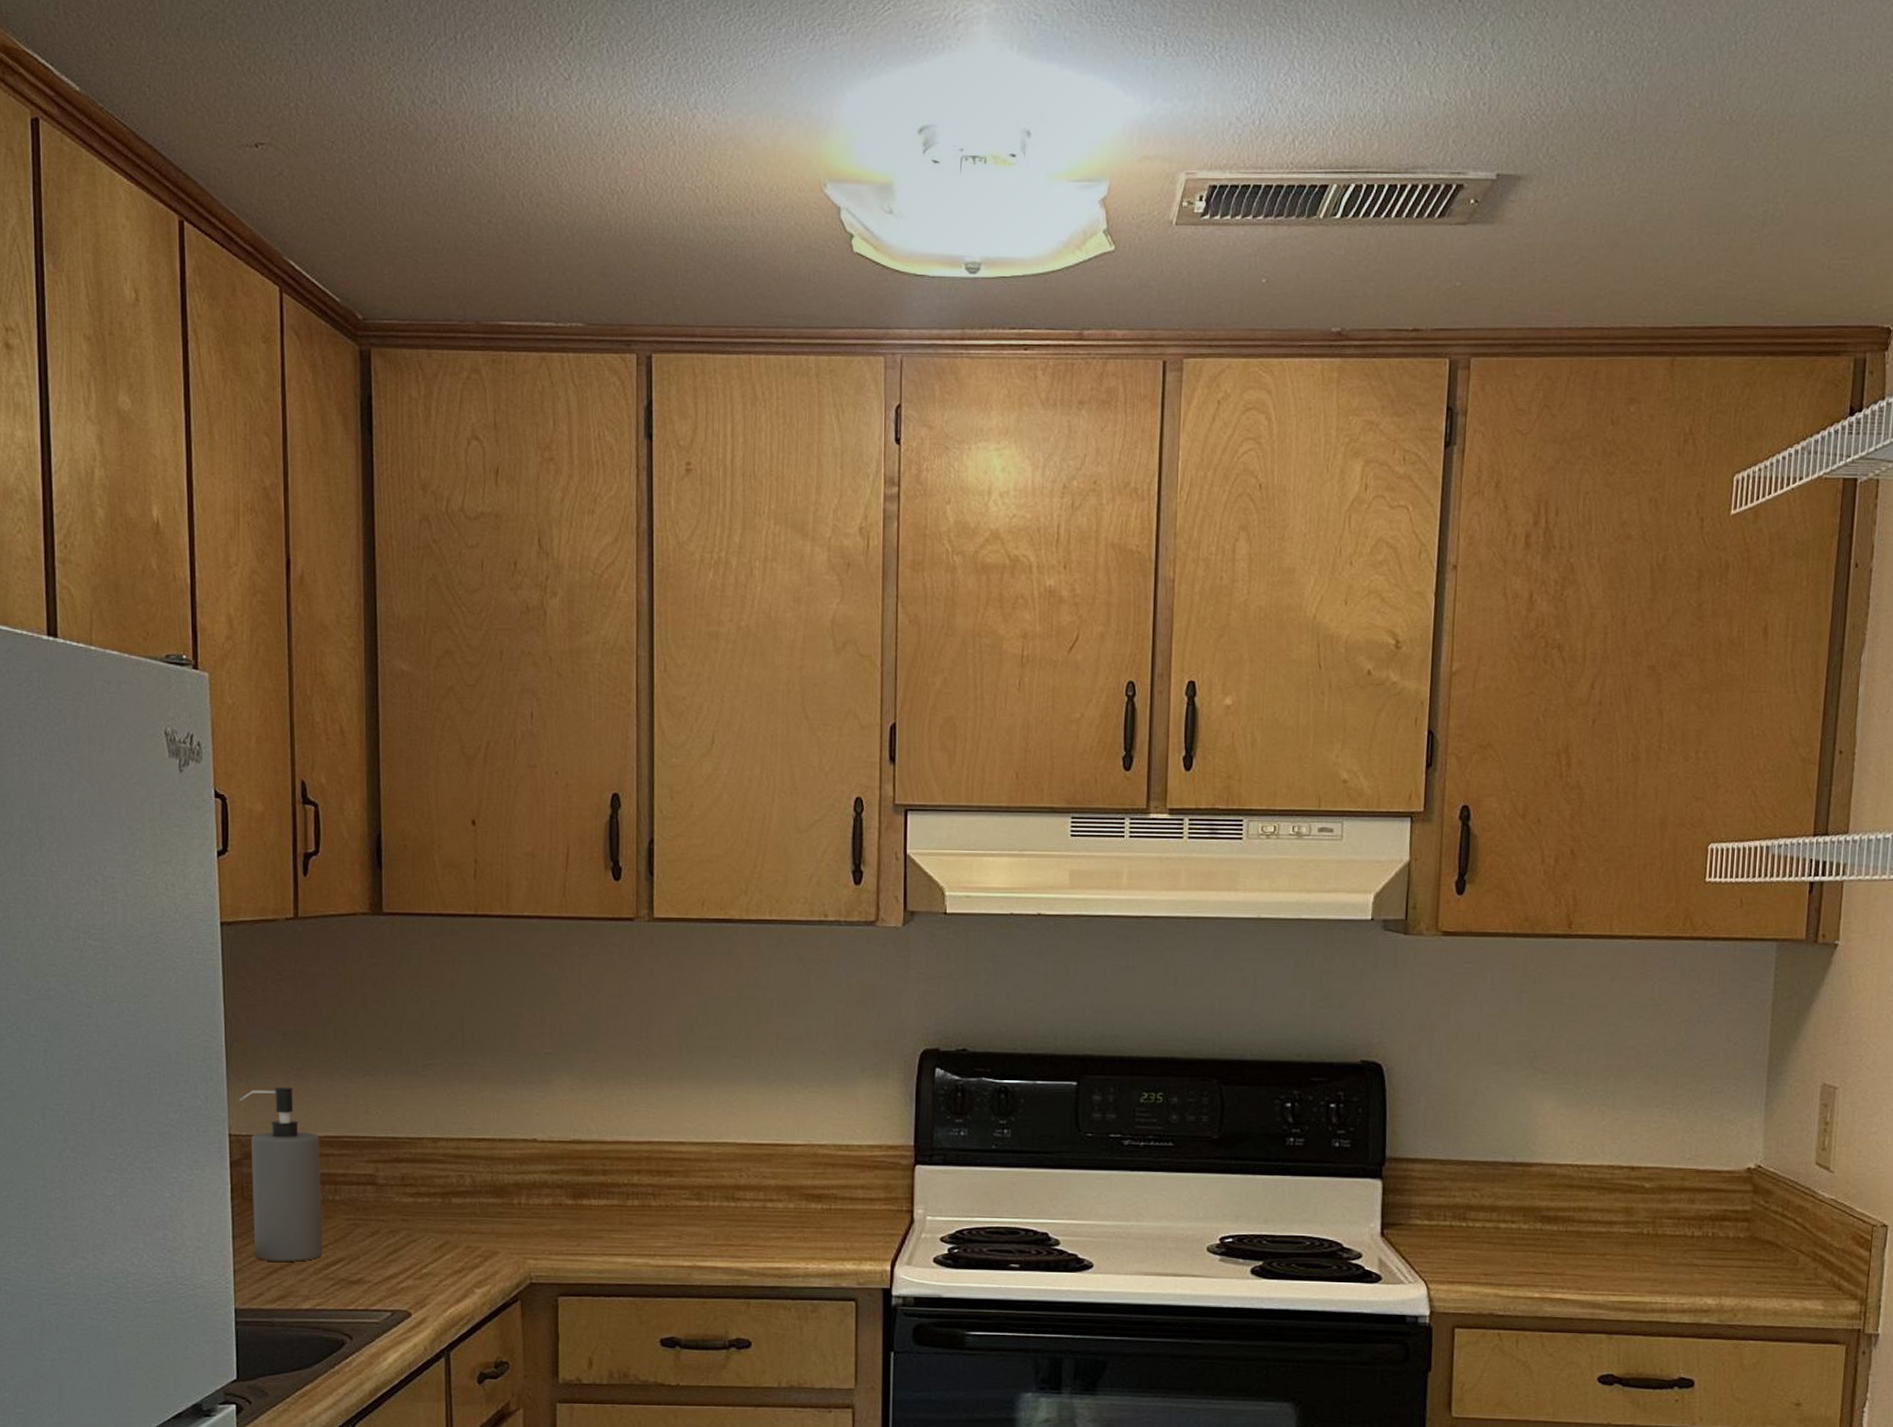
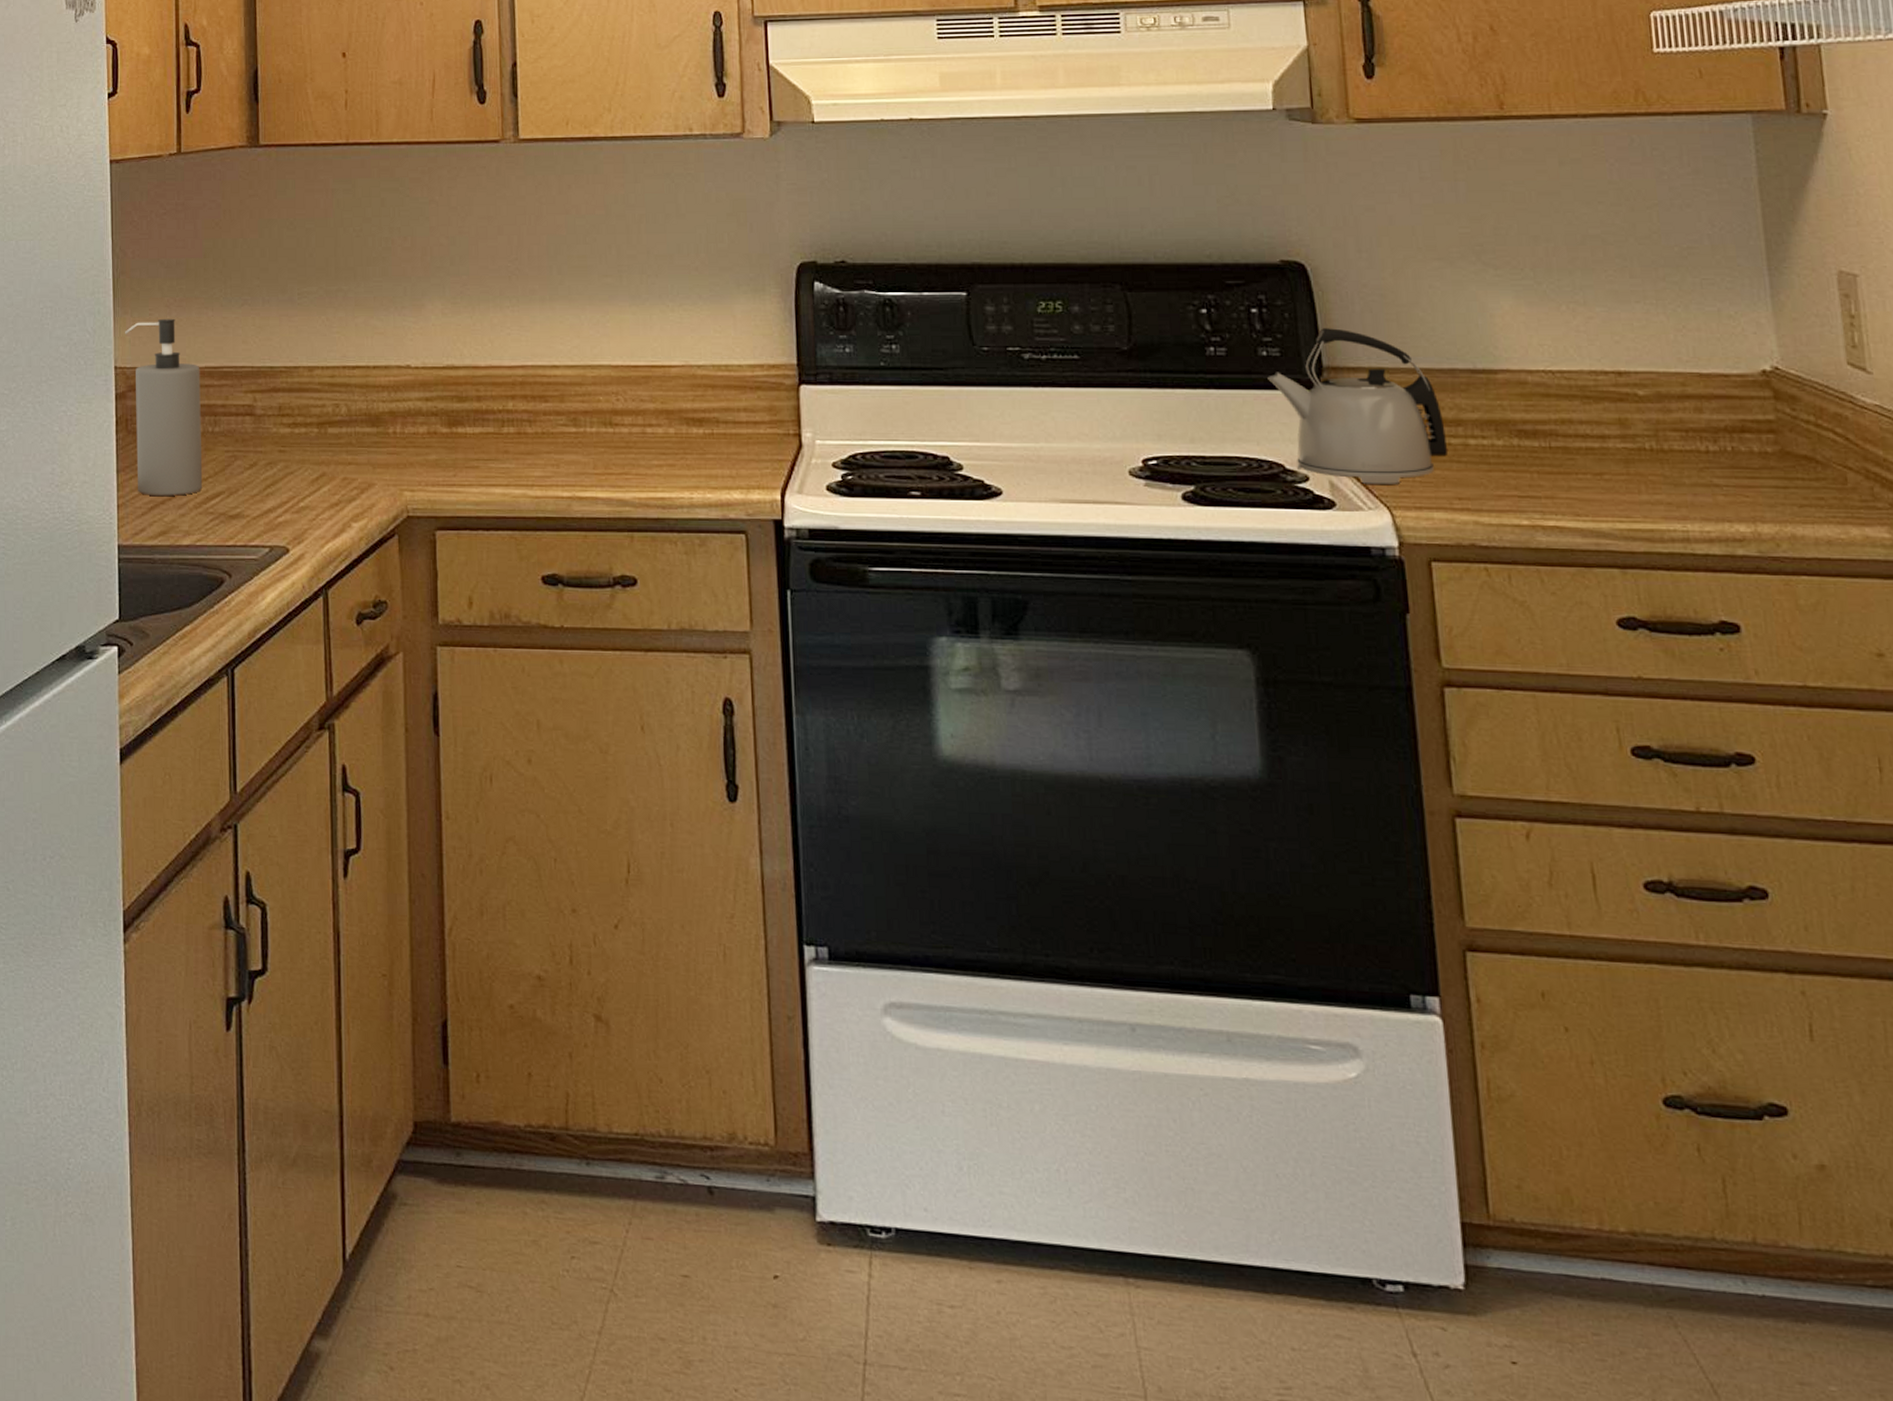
kettle: none [1337,1123,1482,1262] -> present [1268,328,1448,484]

